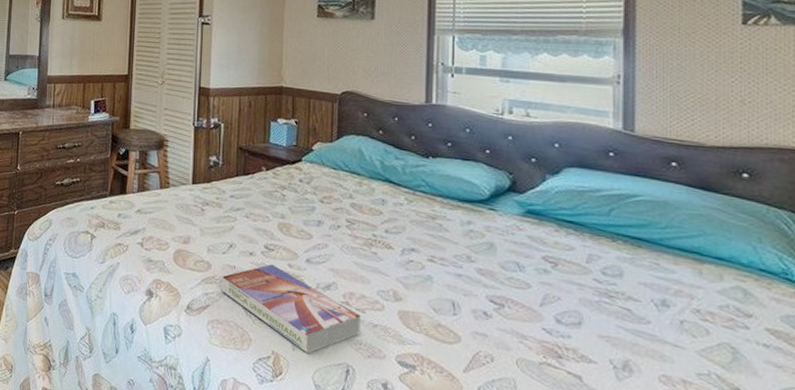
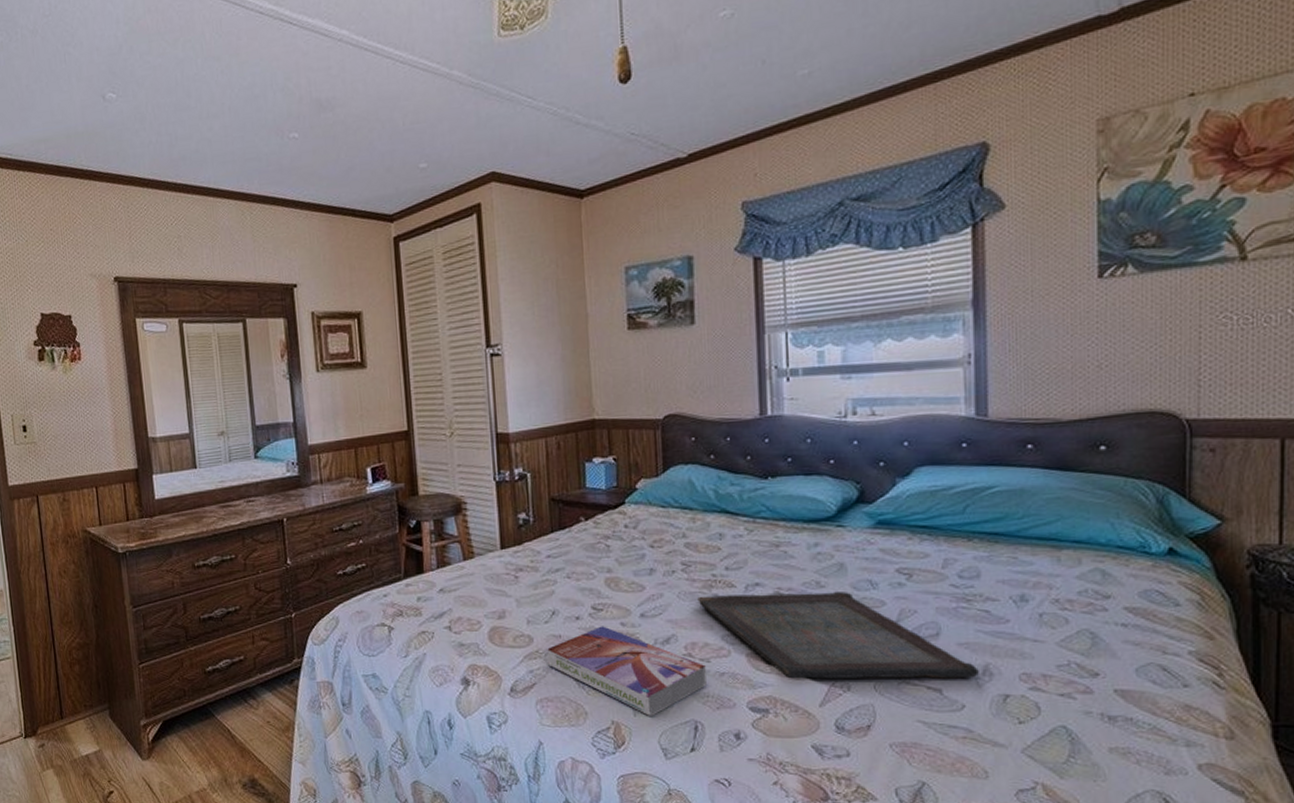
serving tray: none [358,252,620,371] -> present [697,592,980,679]

